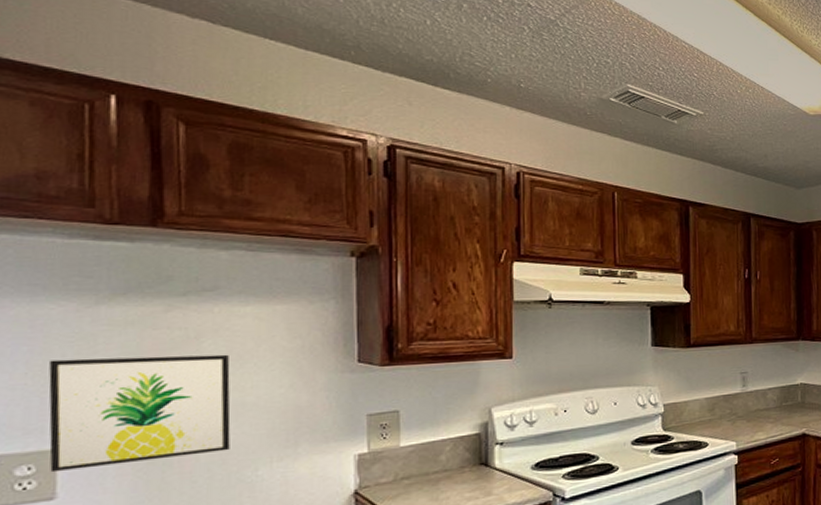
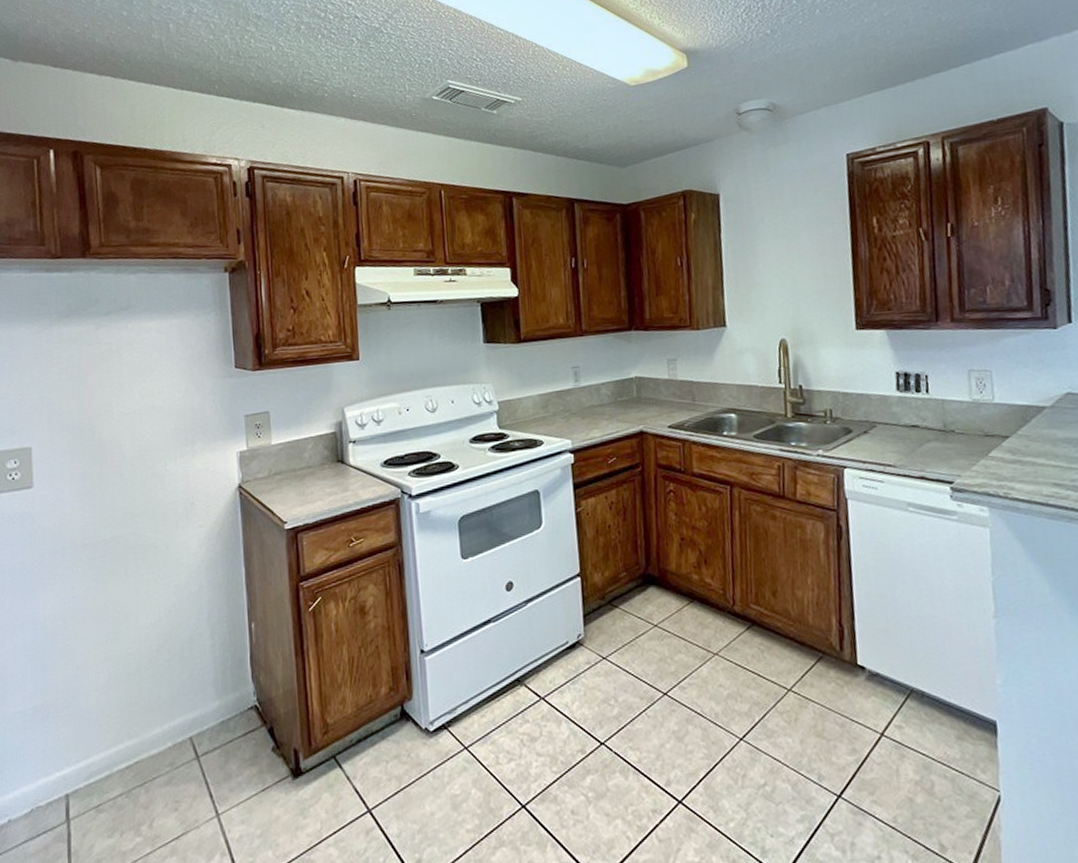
wall art: present [48,354,231,473] -> none [23,364,146,466]

